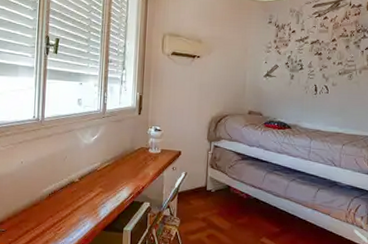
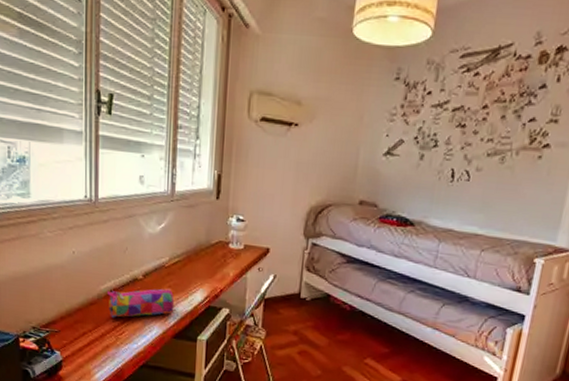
pencil case: none [48,188,105,217] -> present [106,288,175,319]

